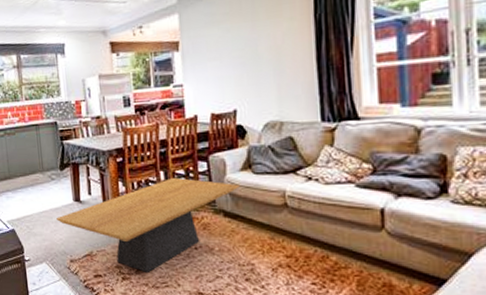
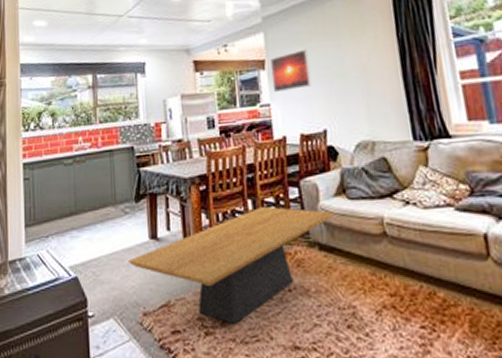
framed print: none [184,30,225,73] -> present [270,49,312,92]

